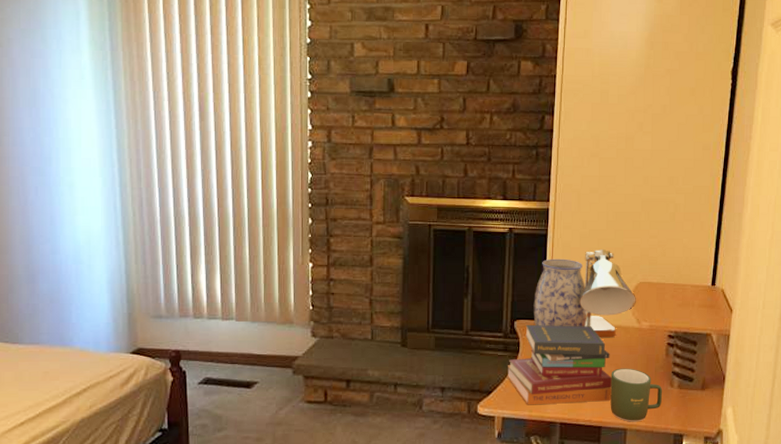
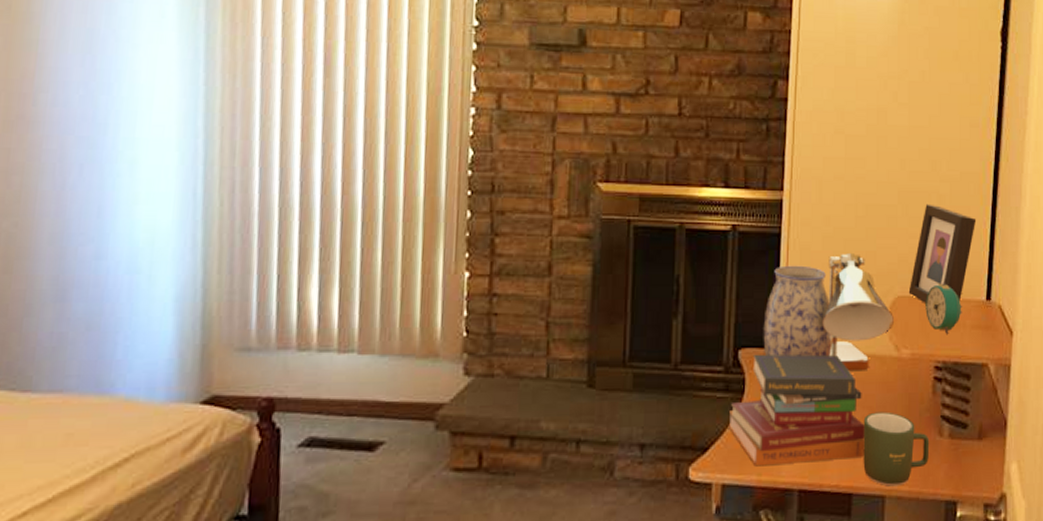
picture frame: none [648,211,706,288] -> present [908,204,977,303]
alarm clock: none [662,272,692,312] -> present [925,283,962,335]

